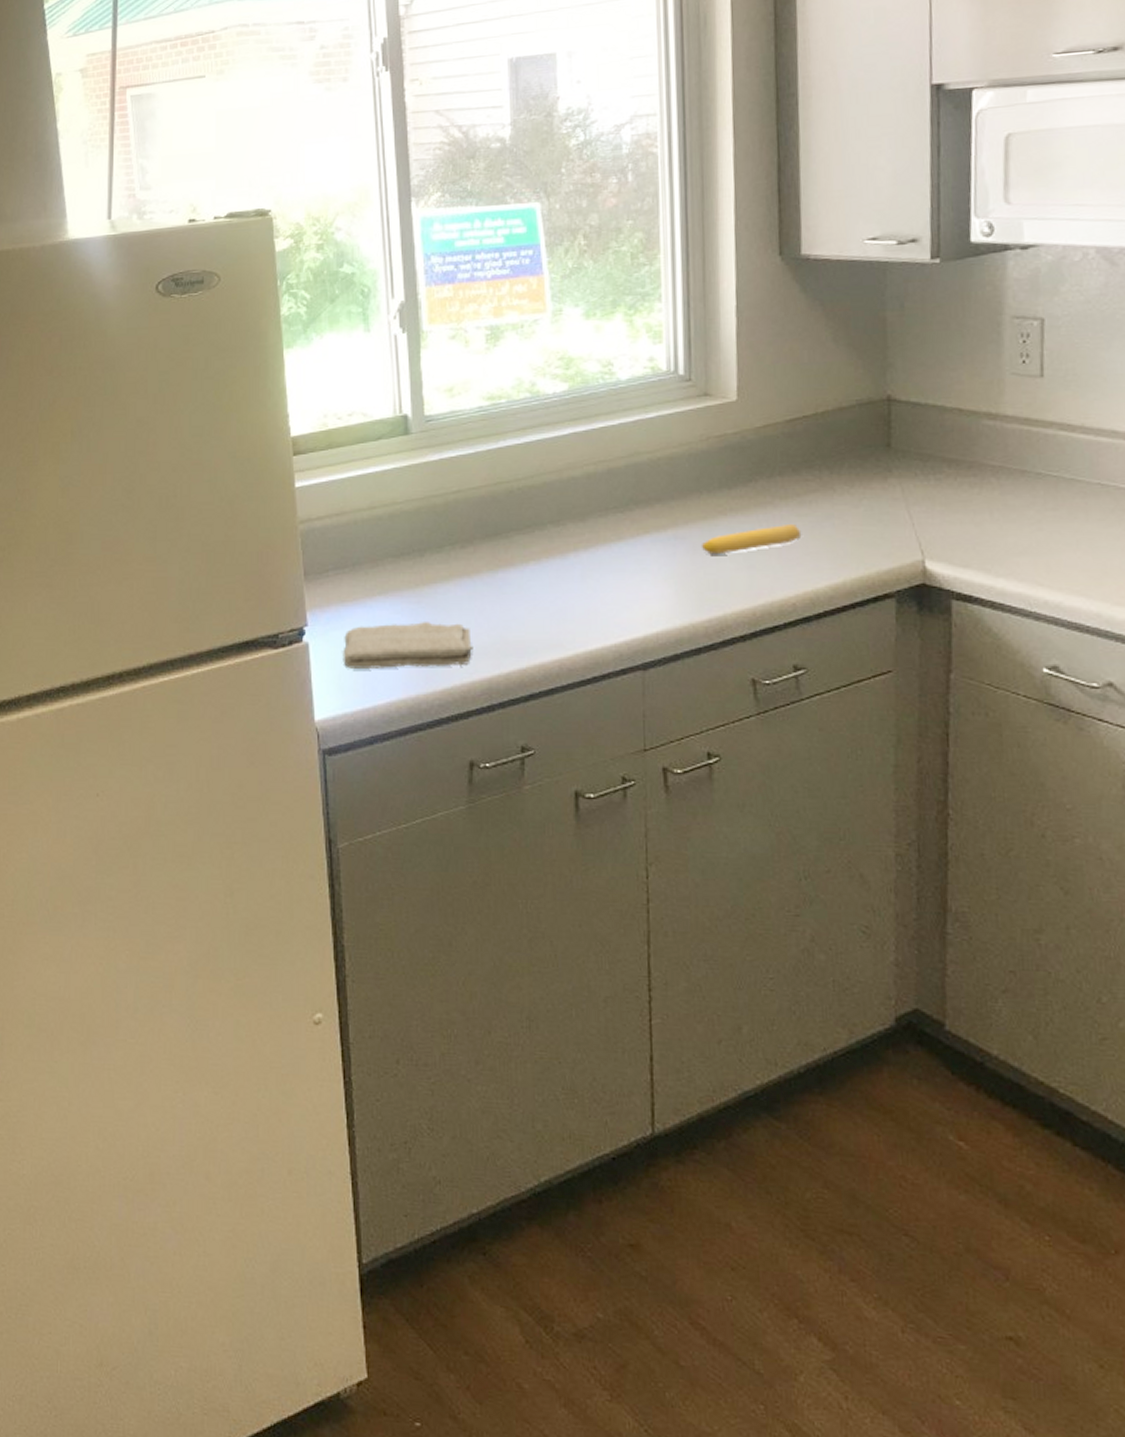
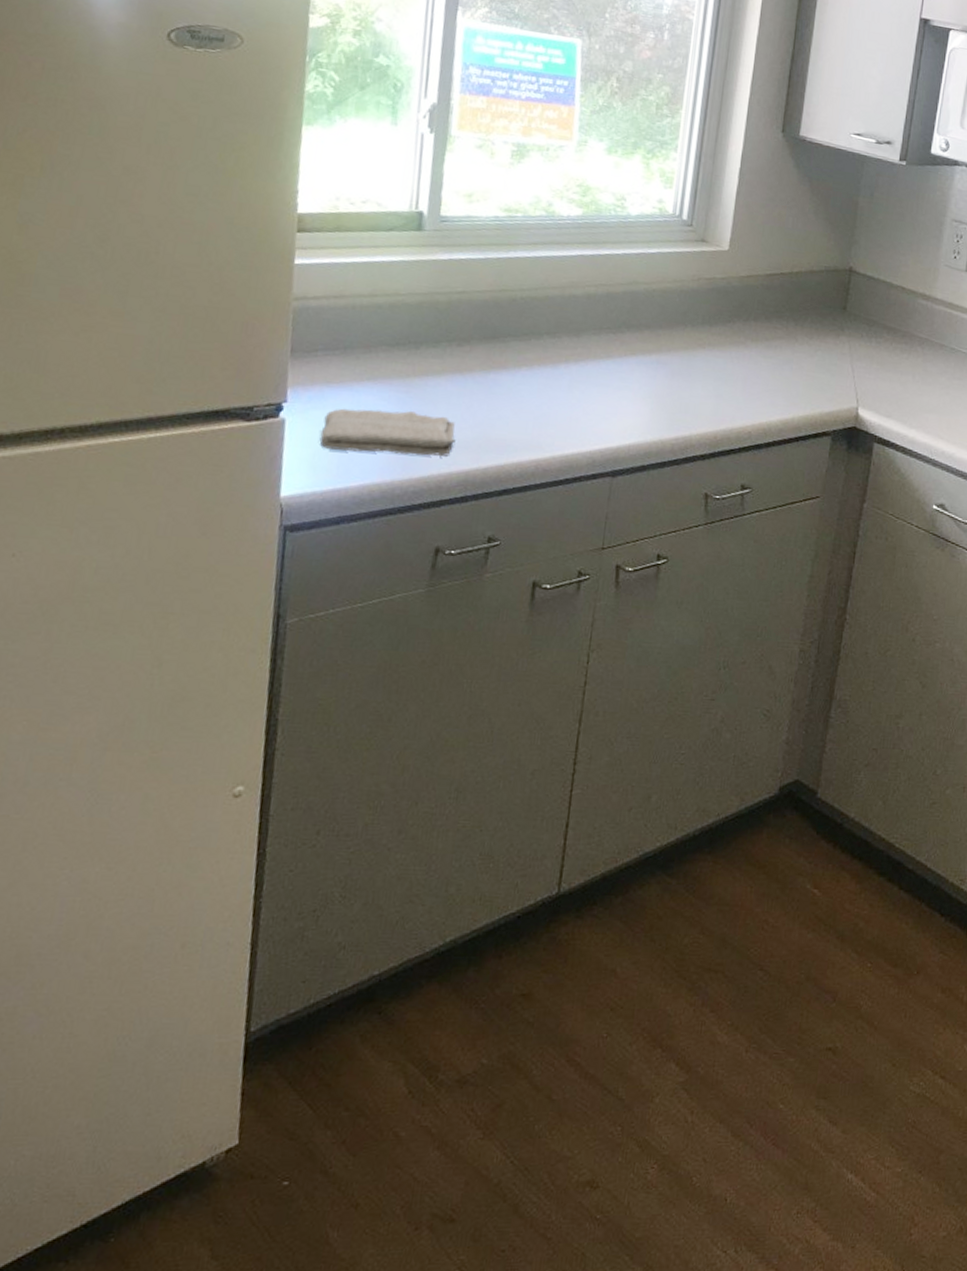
banana: present [701,523,802,555] -> none [679,362,765,382]

